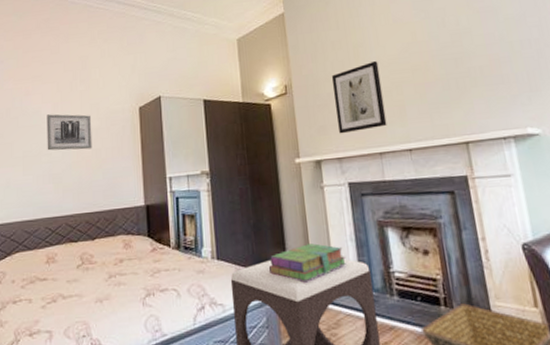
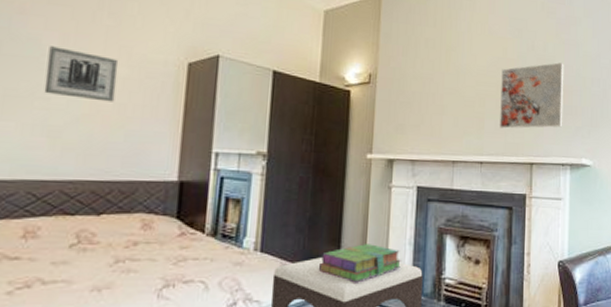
wall art: present [331,61,387,134] -> none [417,68,467,136]
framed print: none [414,32,496,112] -> present [500,62,564,129]

